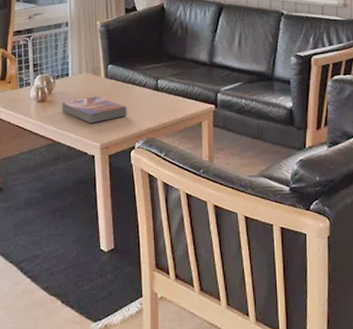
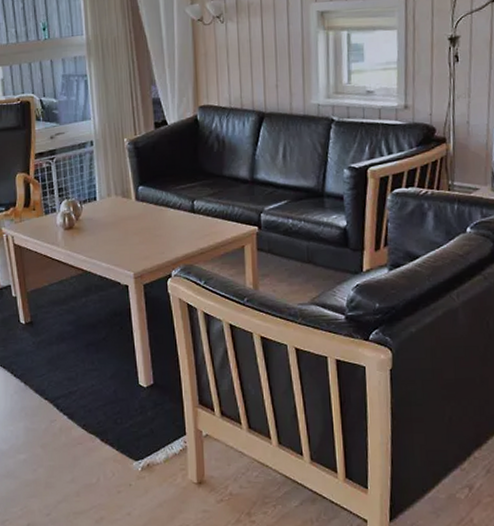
textbook: present [61,96,127,124] -> none [89,220,162,251]

